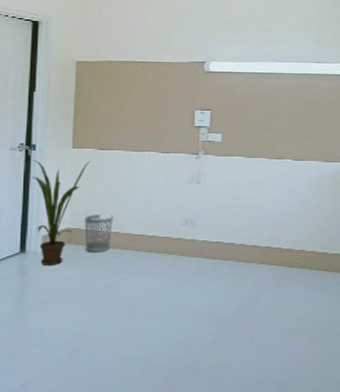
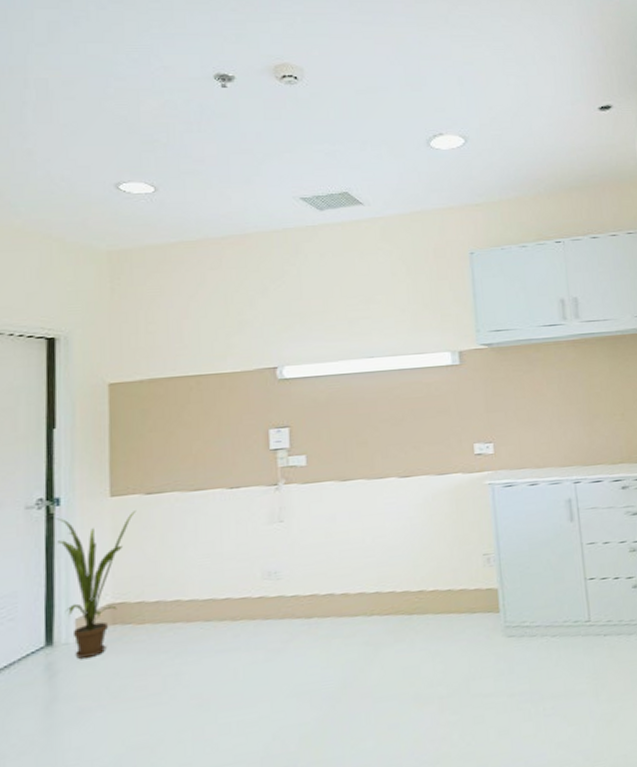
wastebasket: present [84,213,113,253] -> none [132,578,172,633]

